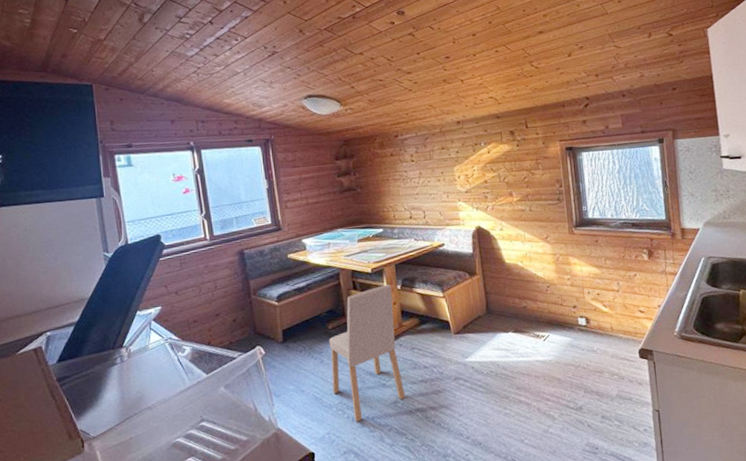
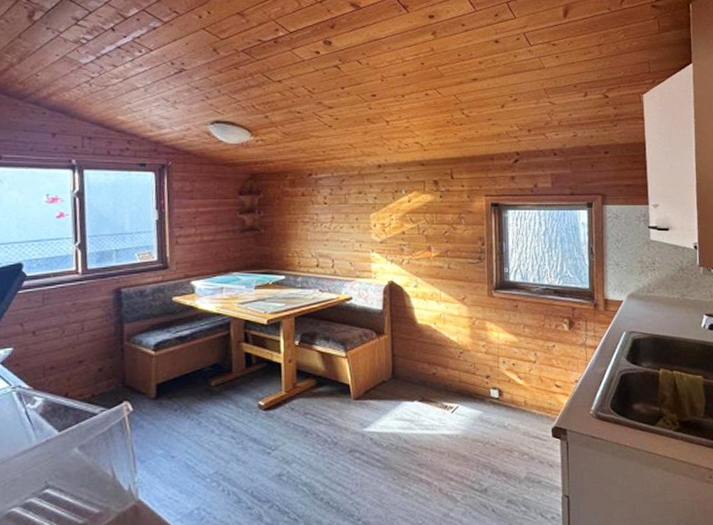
dining chair: present [329,284,406,422] -> none [209,339,293,496]

